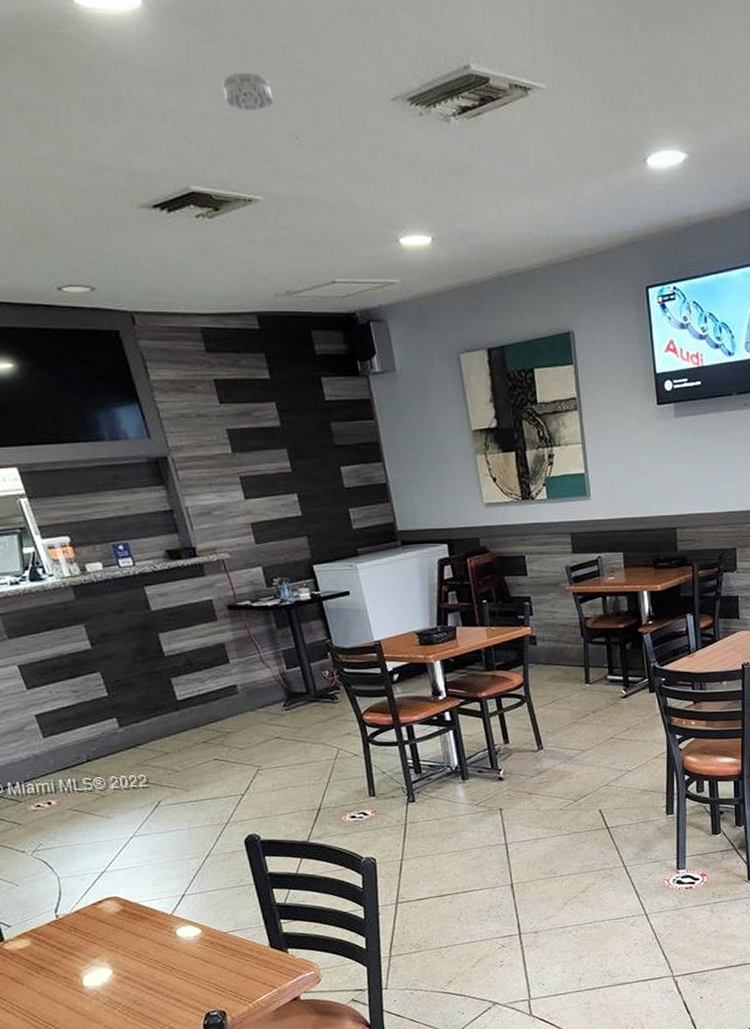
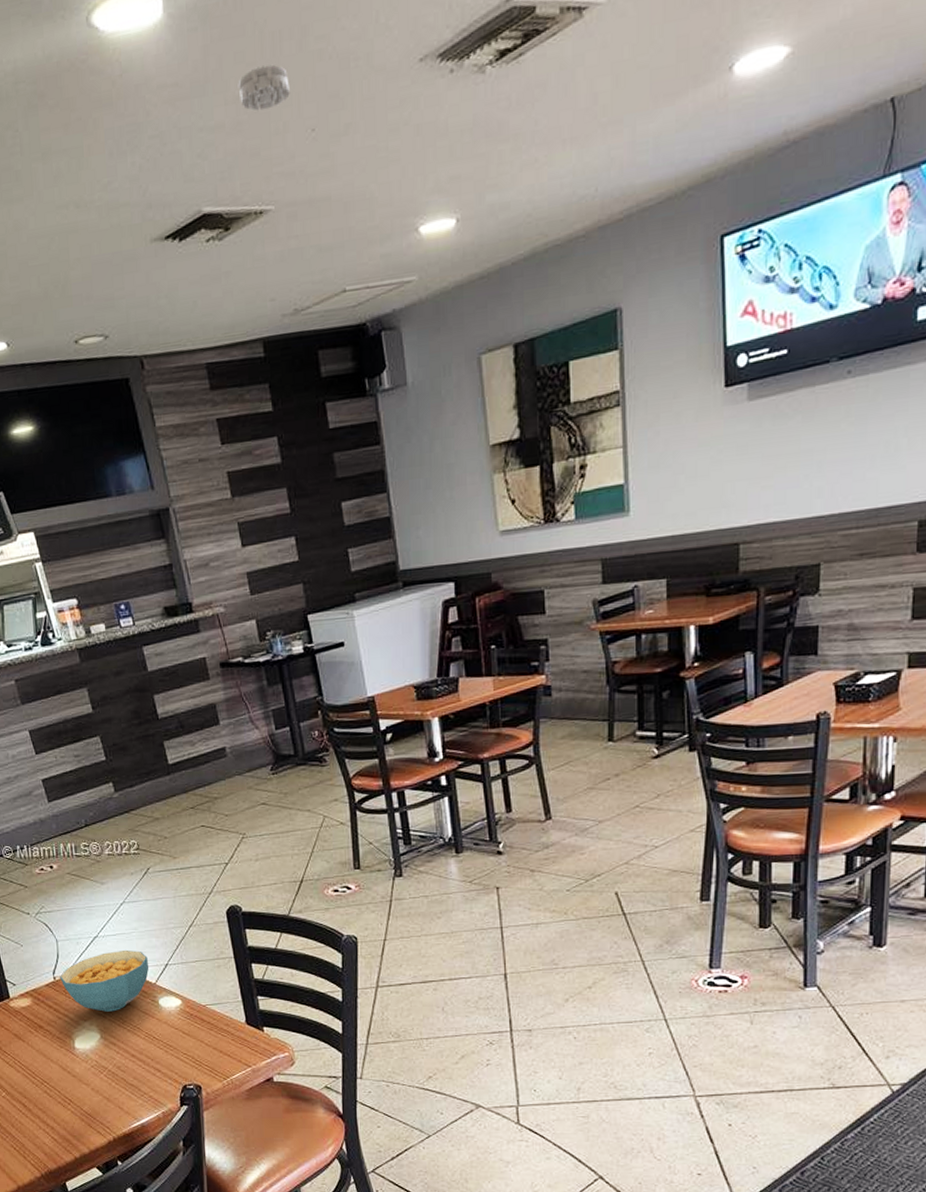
cereal bowl: none [63,883,165,947] -> present [60,949,150,1012]

